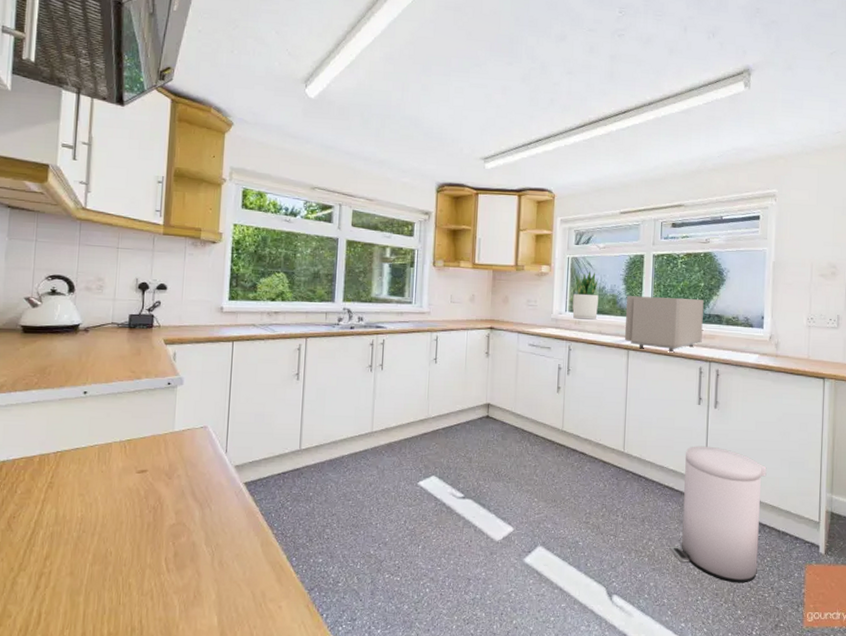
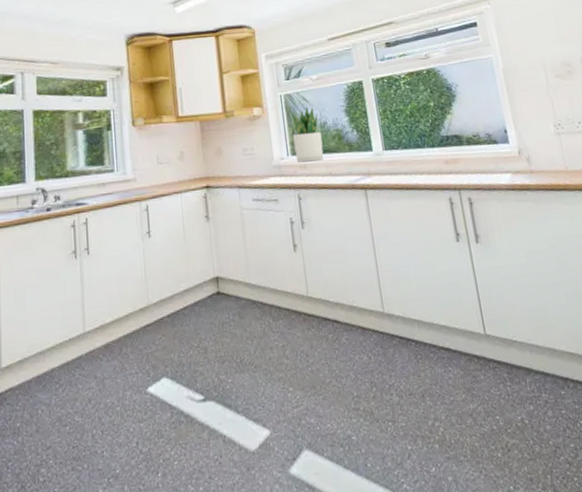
microwave: present [624,296,704,353] -> none [352,121,445,186]
pedal bin: present [669,446,767,583] -> none [454,289,573,461]

